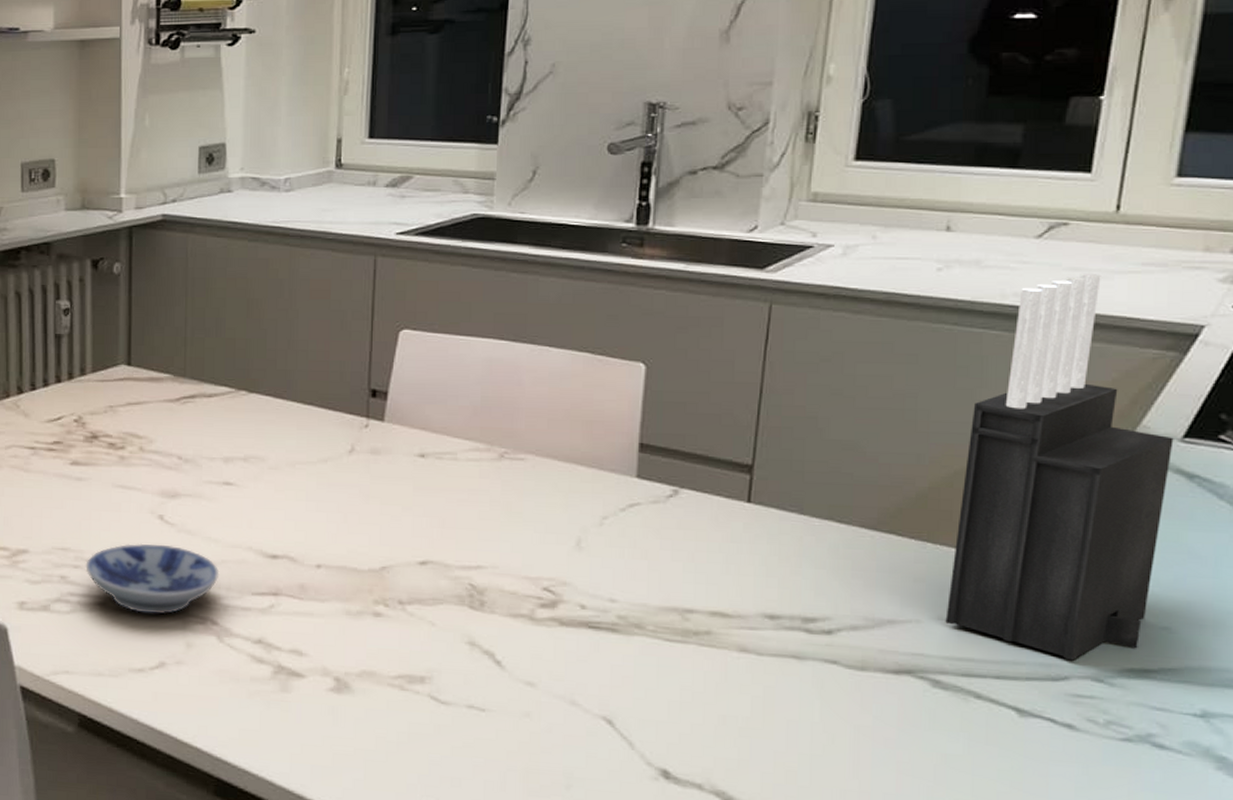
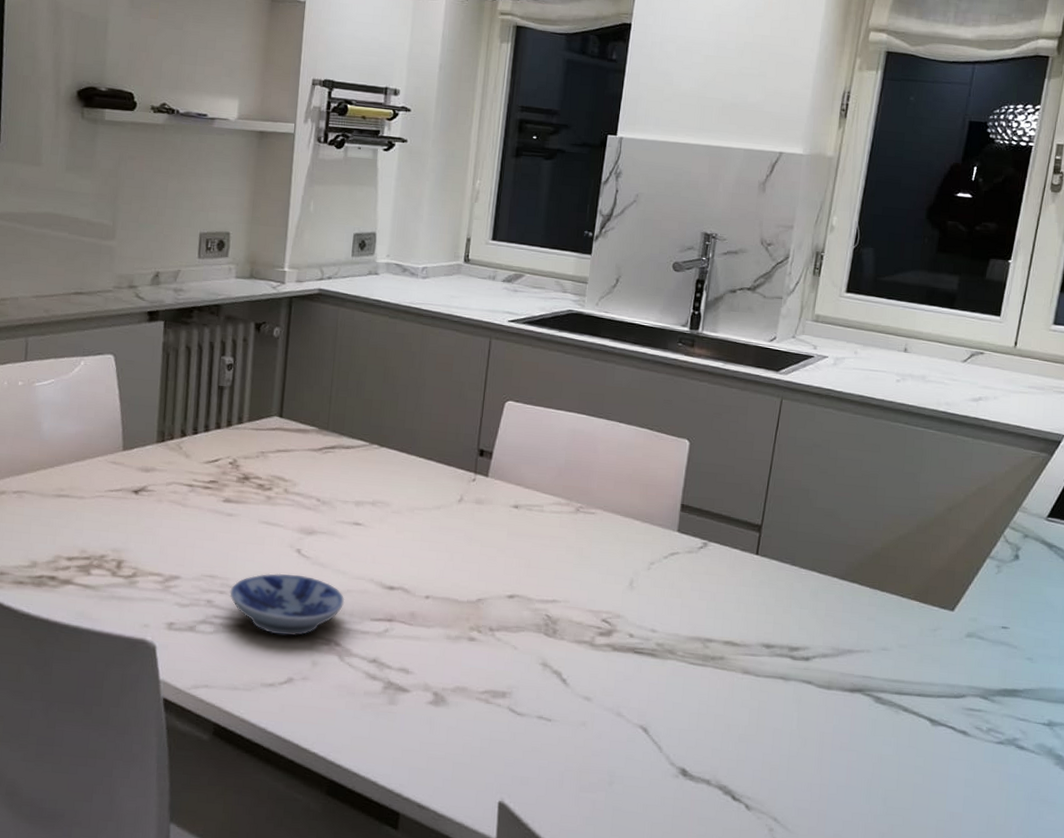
knife block: present [945,273,1174,661] -> none [887,390,1042,683]

